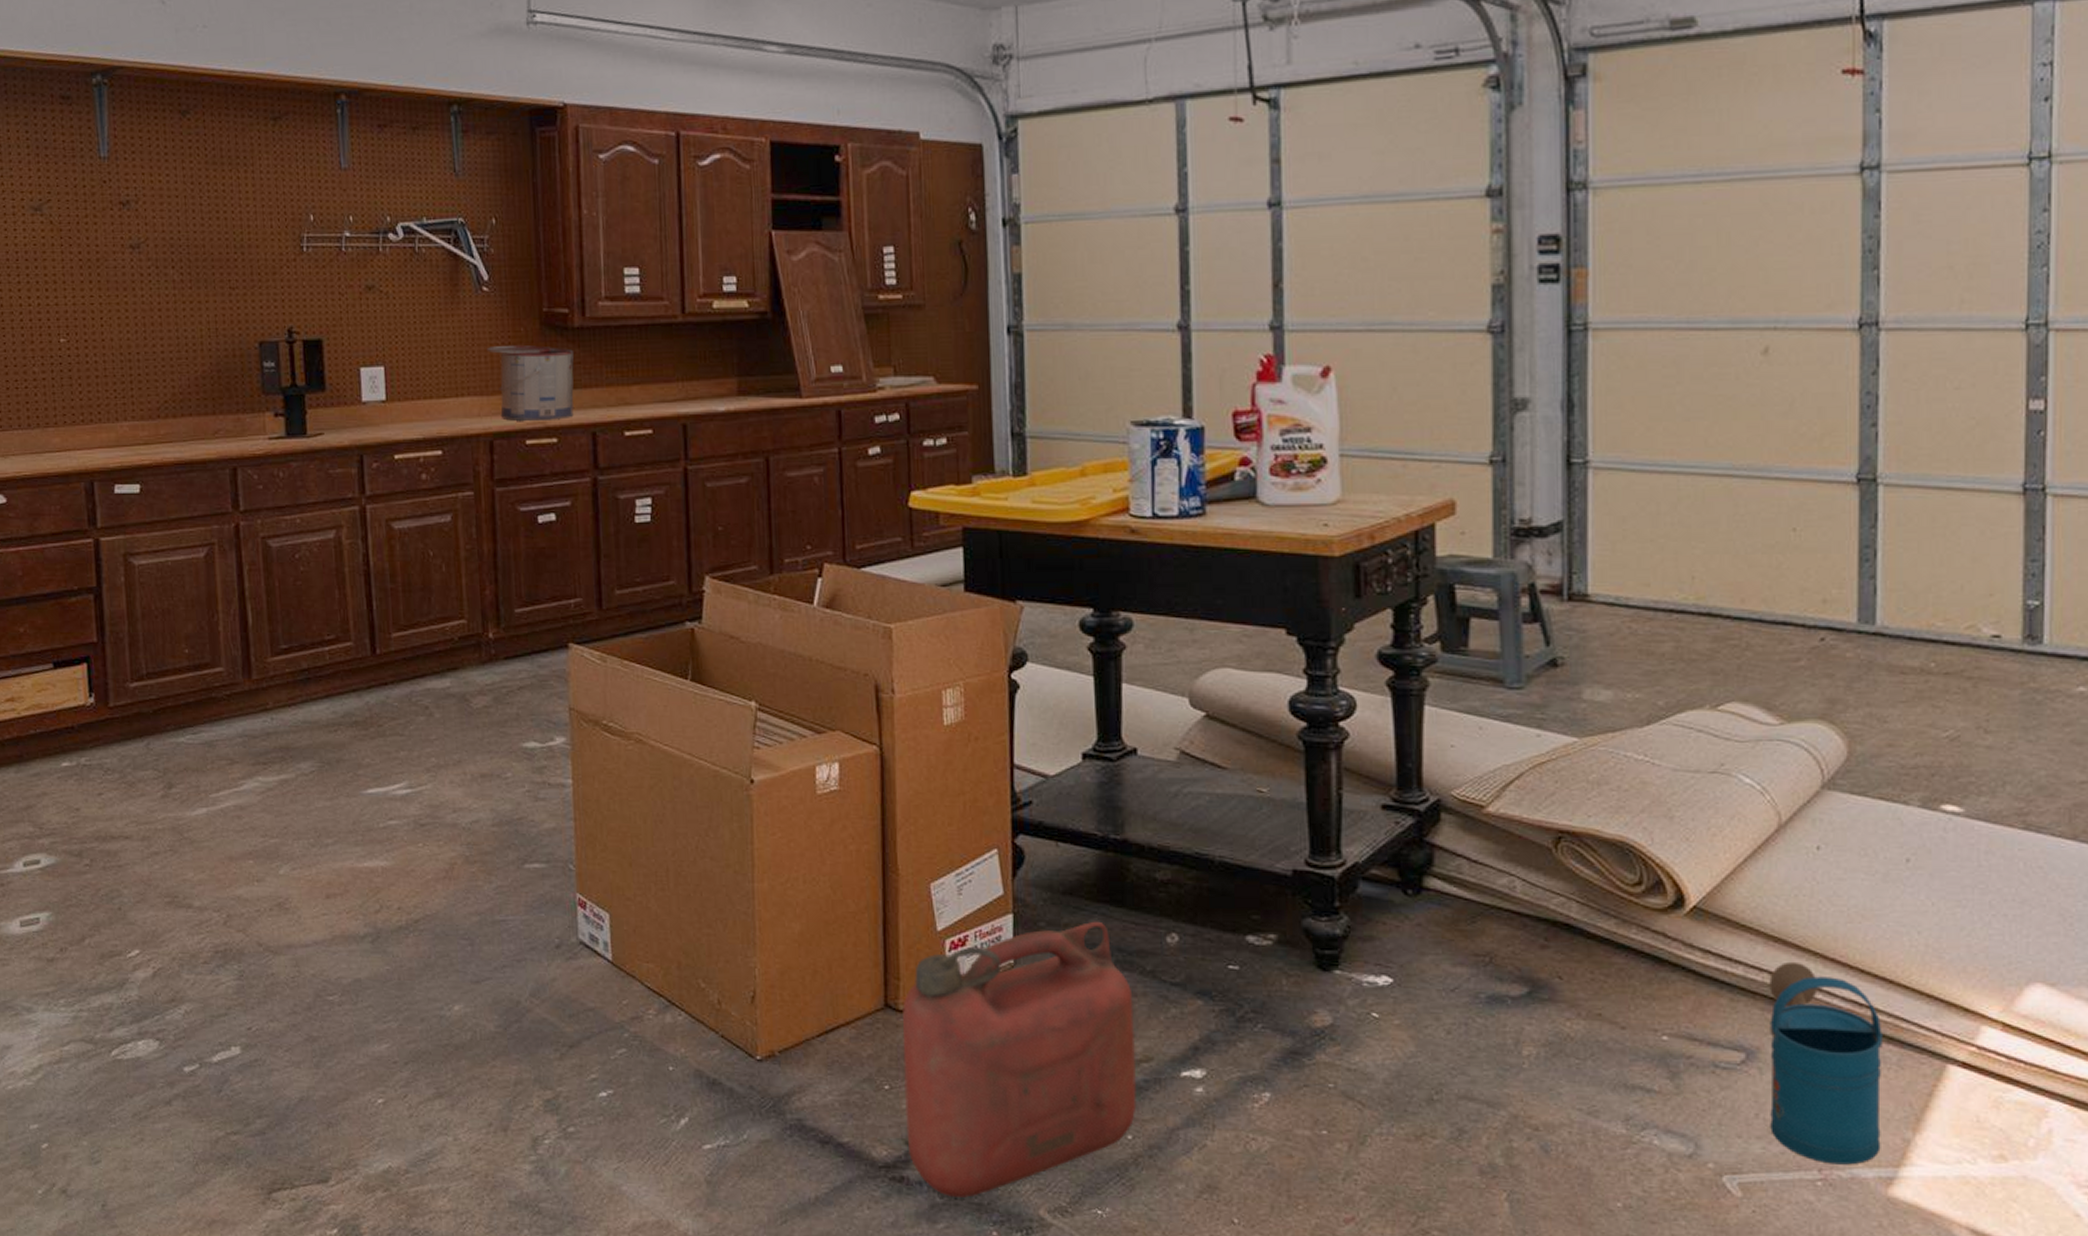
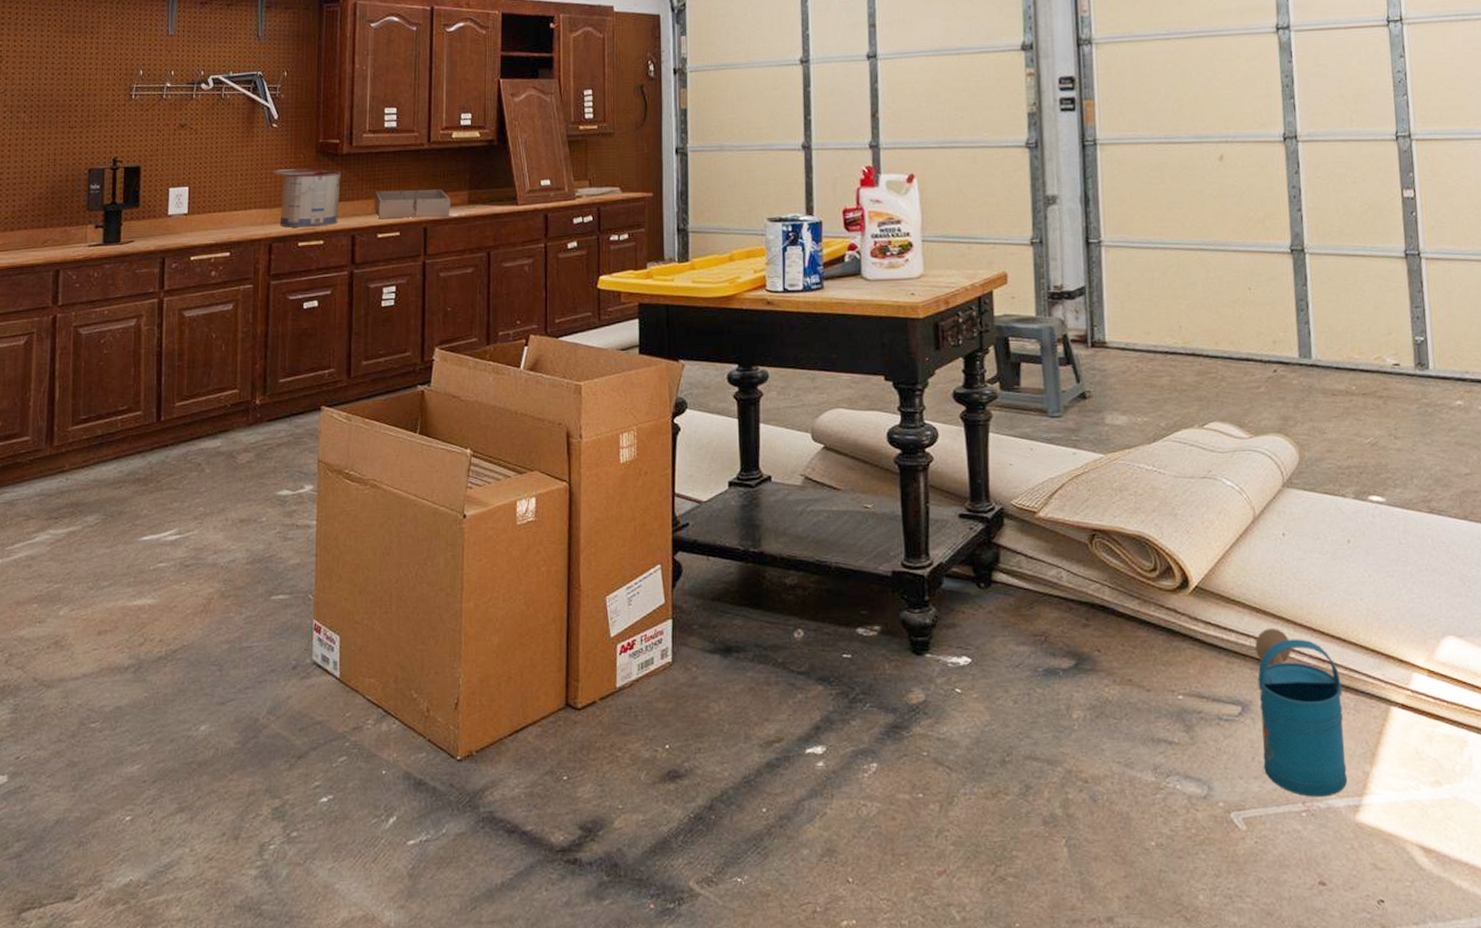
plastic crate: none [617,375,715,413] -> present [374,189,450,219]
fuel can: present [902,921,1137,1198] -> none [580,622,770,875]

